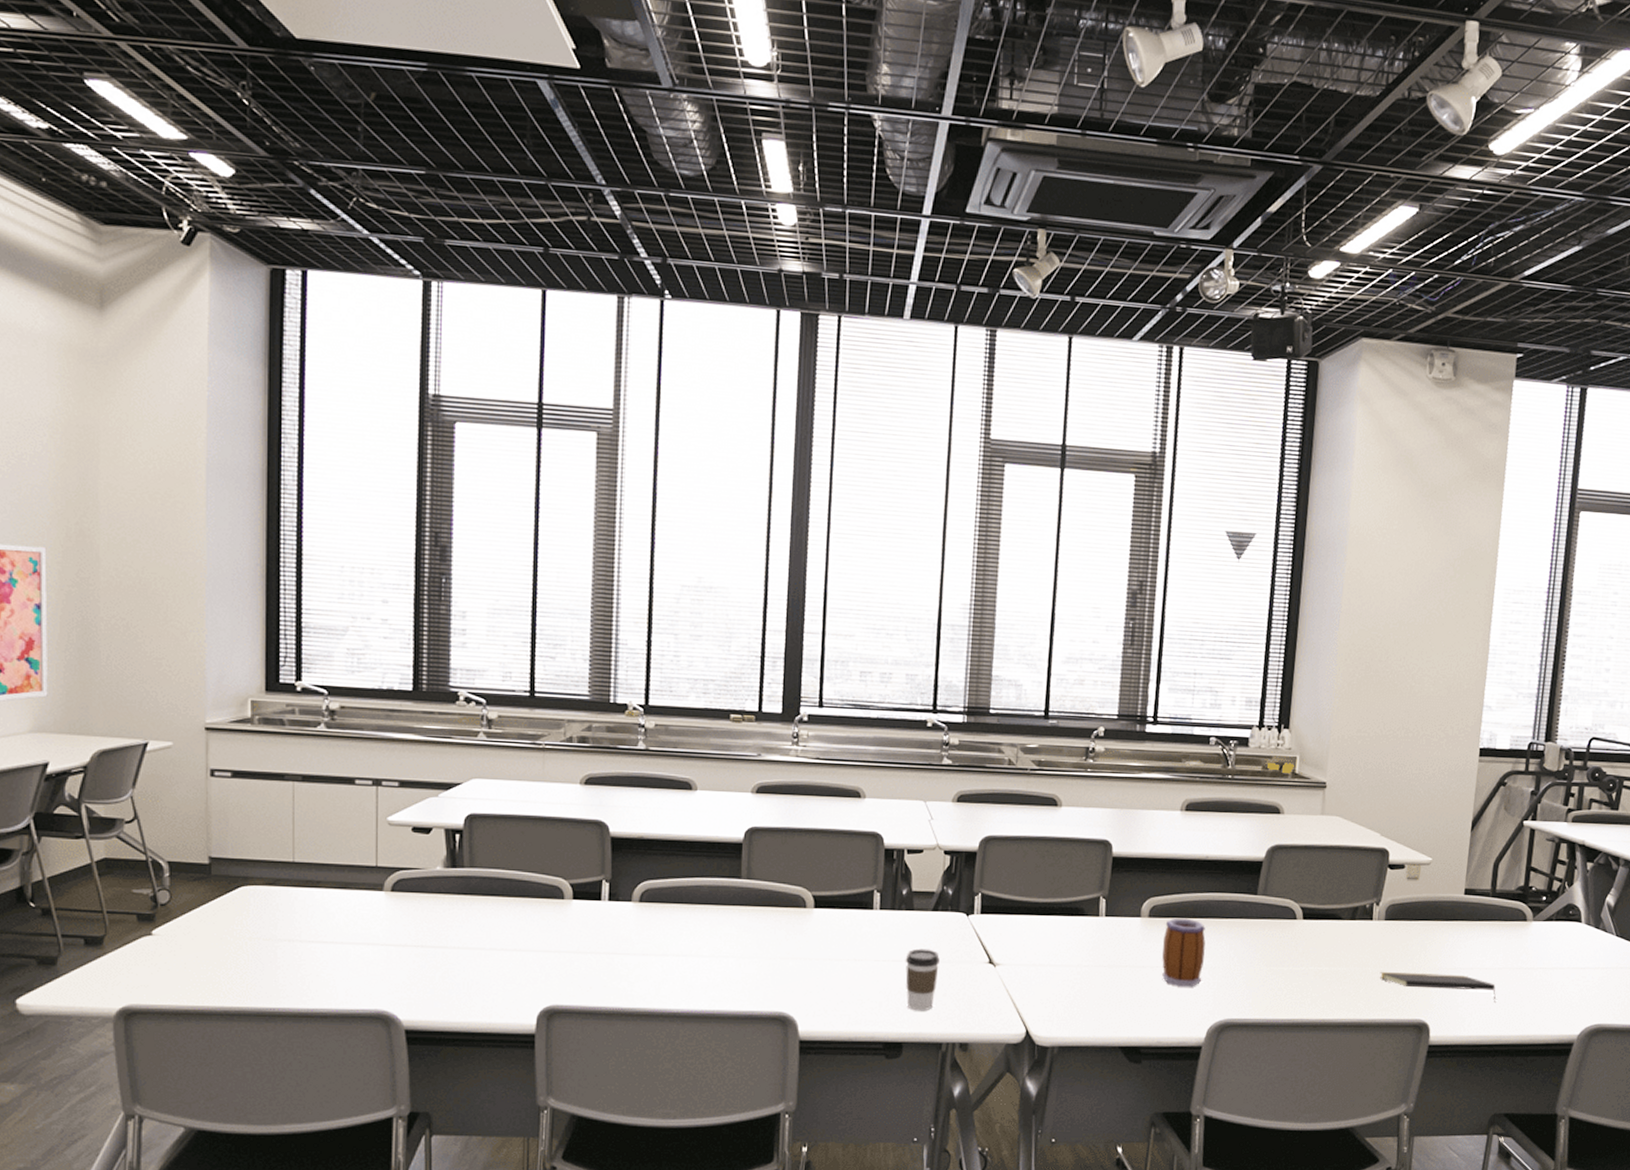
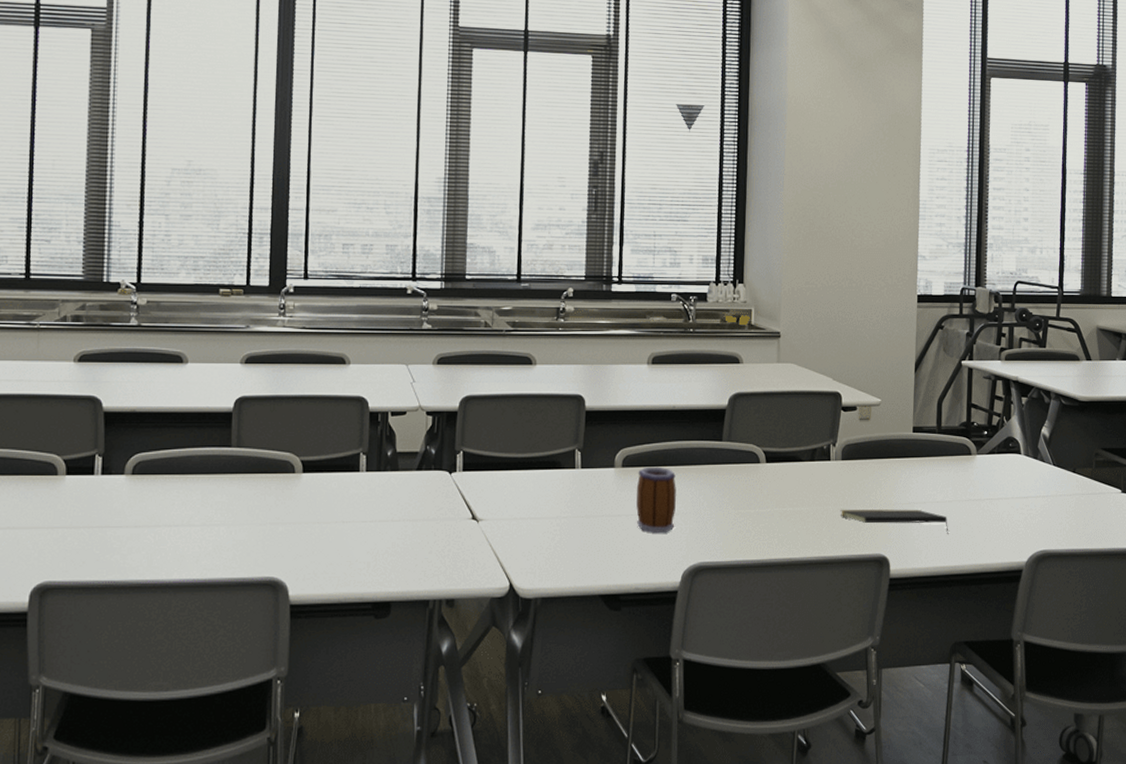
coffee cup: present [905,948,940,1011] -> none [391,508,425,570]

